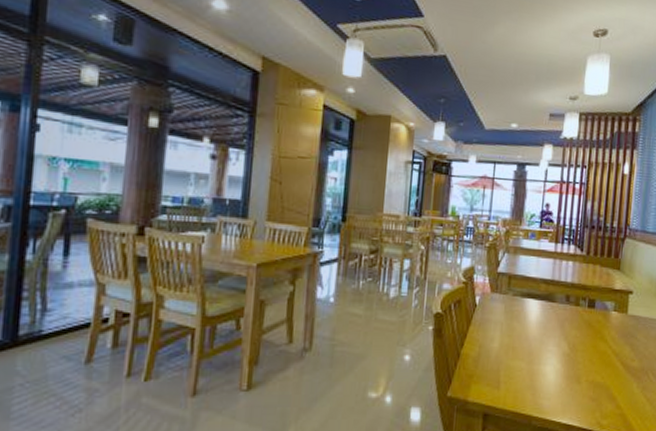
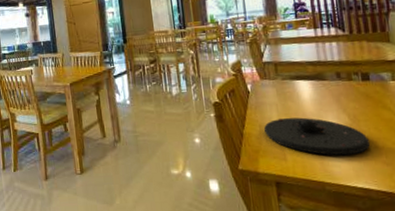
plate: none [484,340,582,388] -> present [264,117,370,156]

